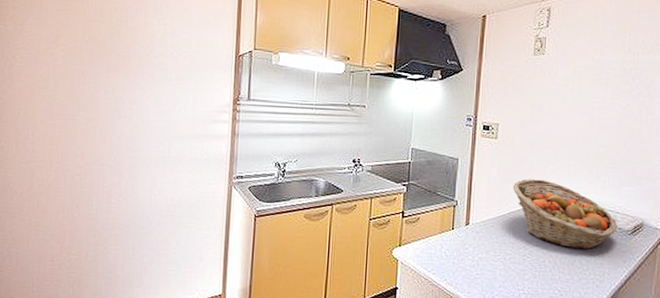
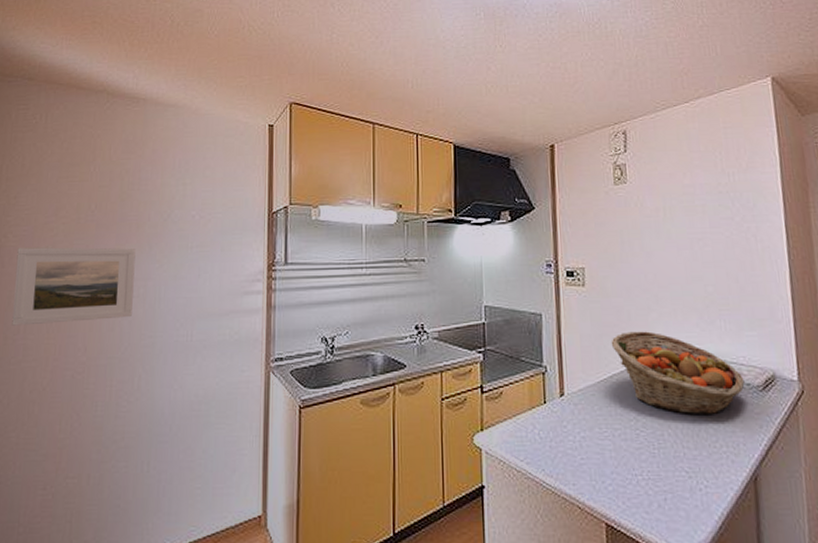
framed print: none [22,68,123,134] -> present [12,247,136,326]

